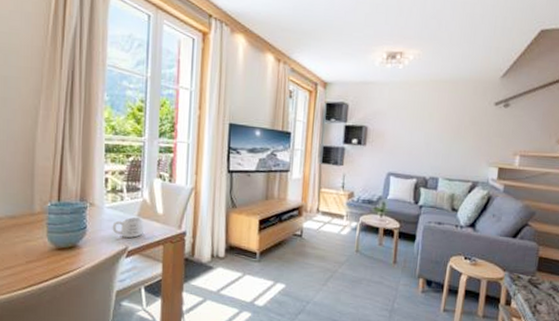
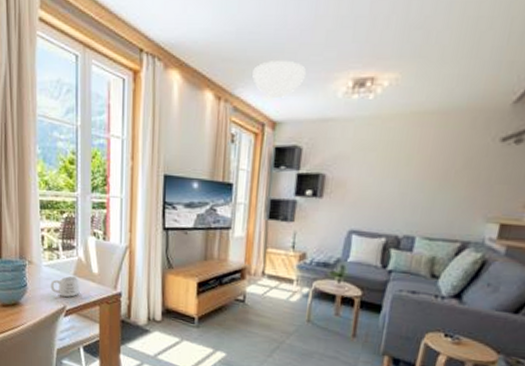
ceiling light: none [307,33,351,64] -> present [252,61,307,99]

